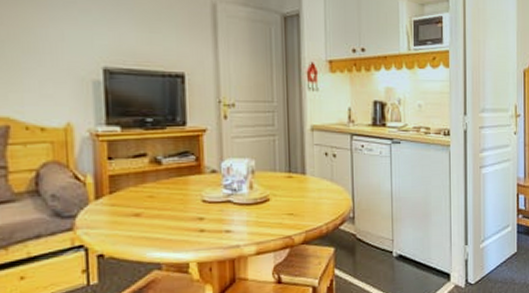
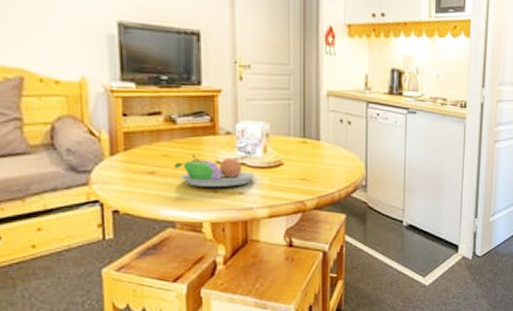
fruit bowl: none [159,194,242,227] -> present [173,154,255,187]

